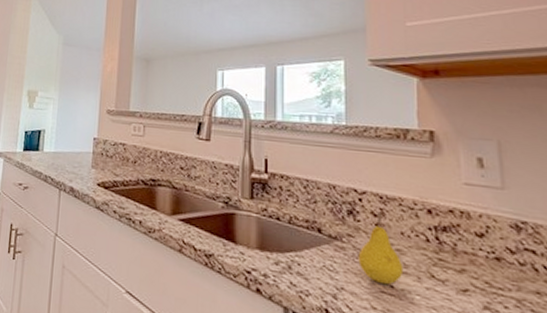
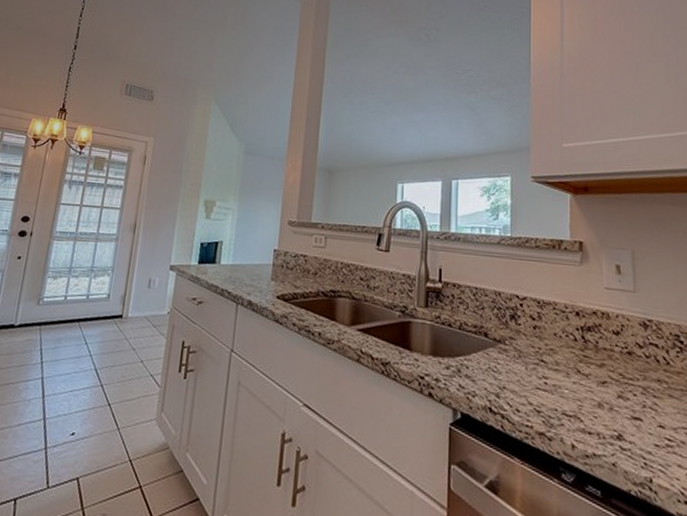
fruit: present [358,211,404,285] -> none [518,315,556,382]

